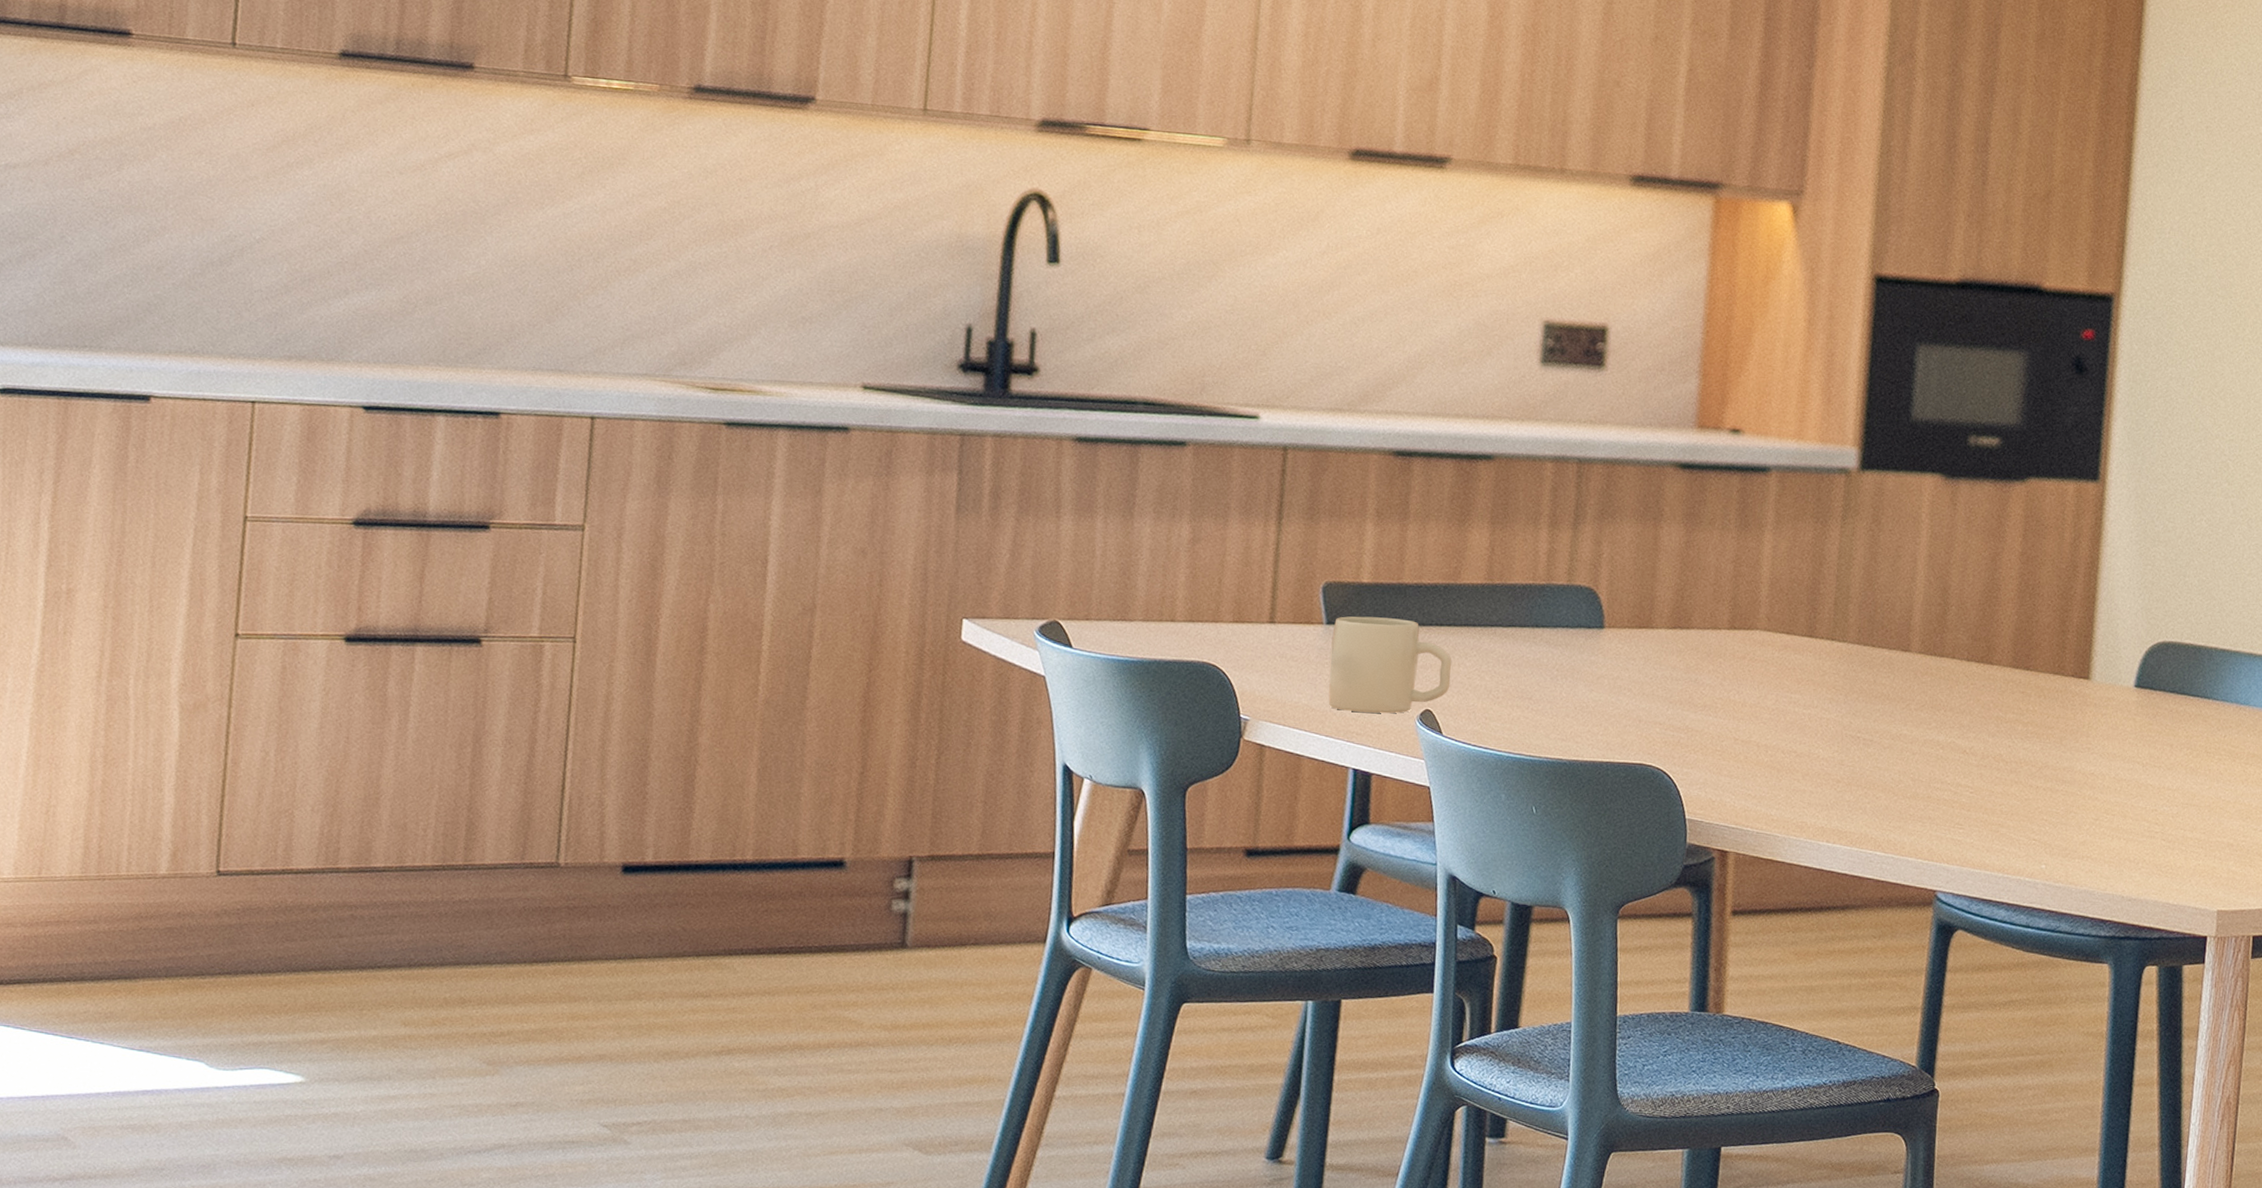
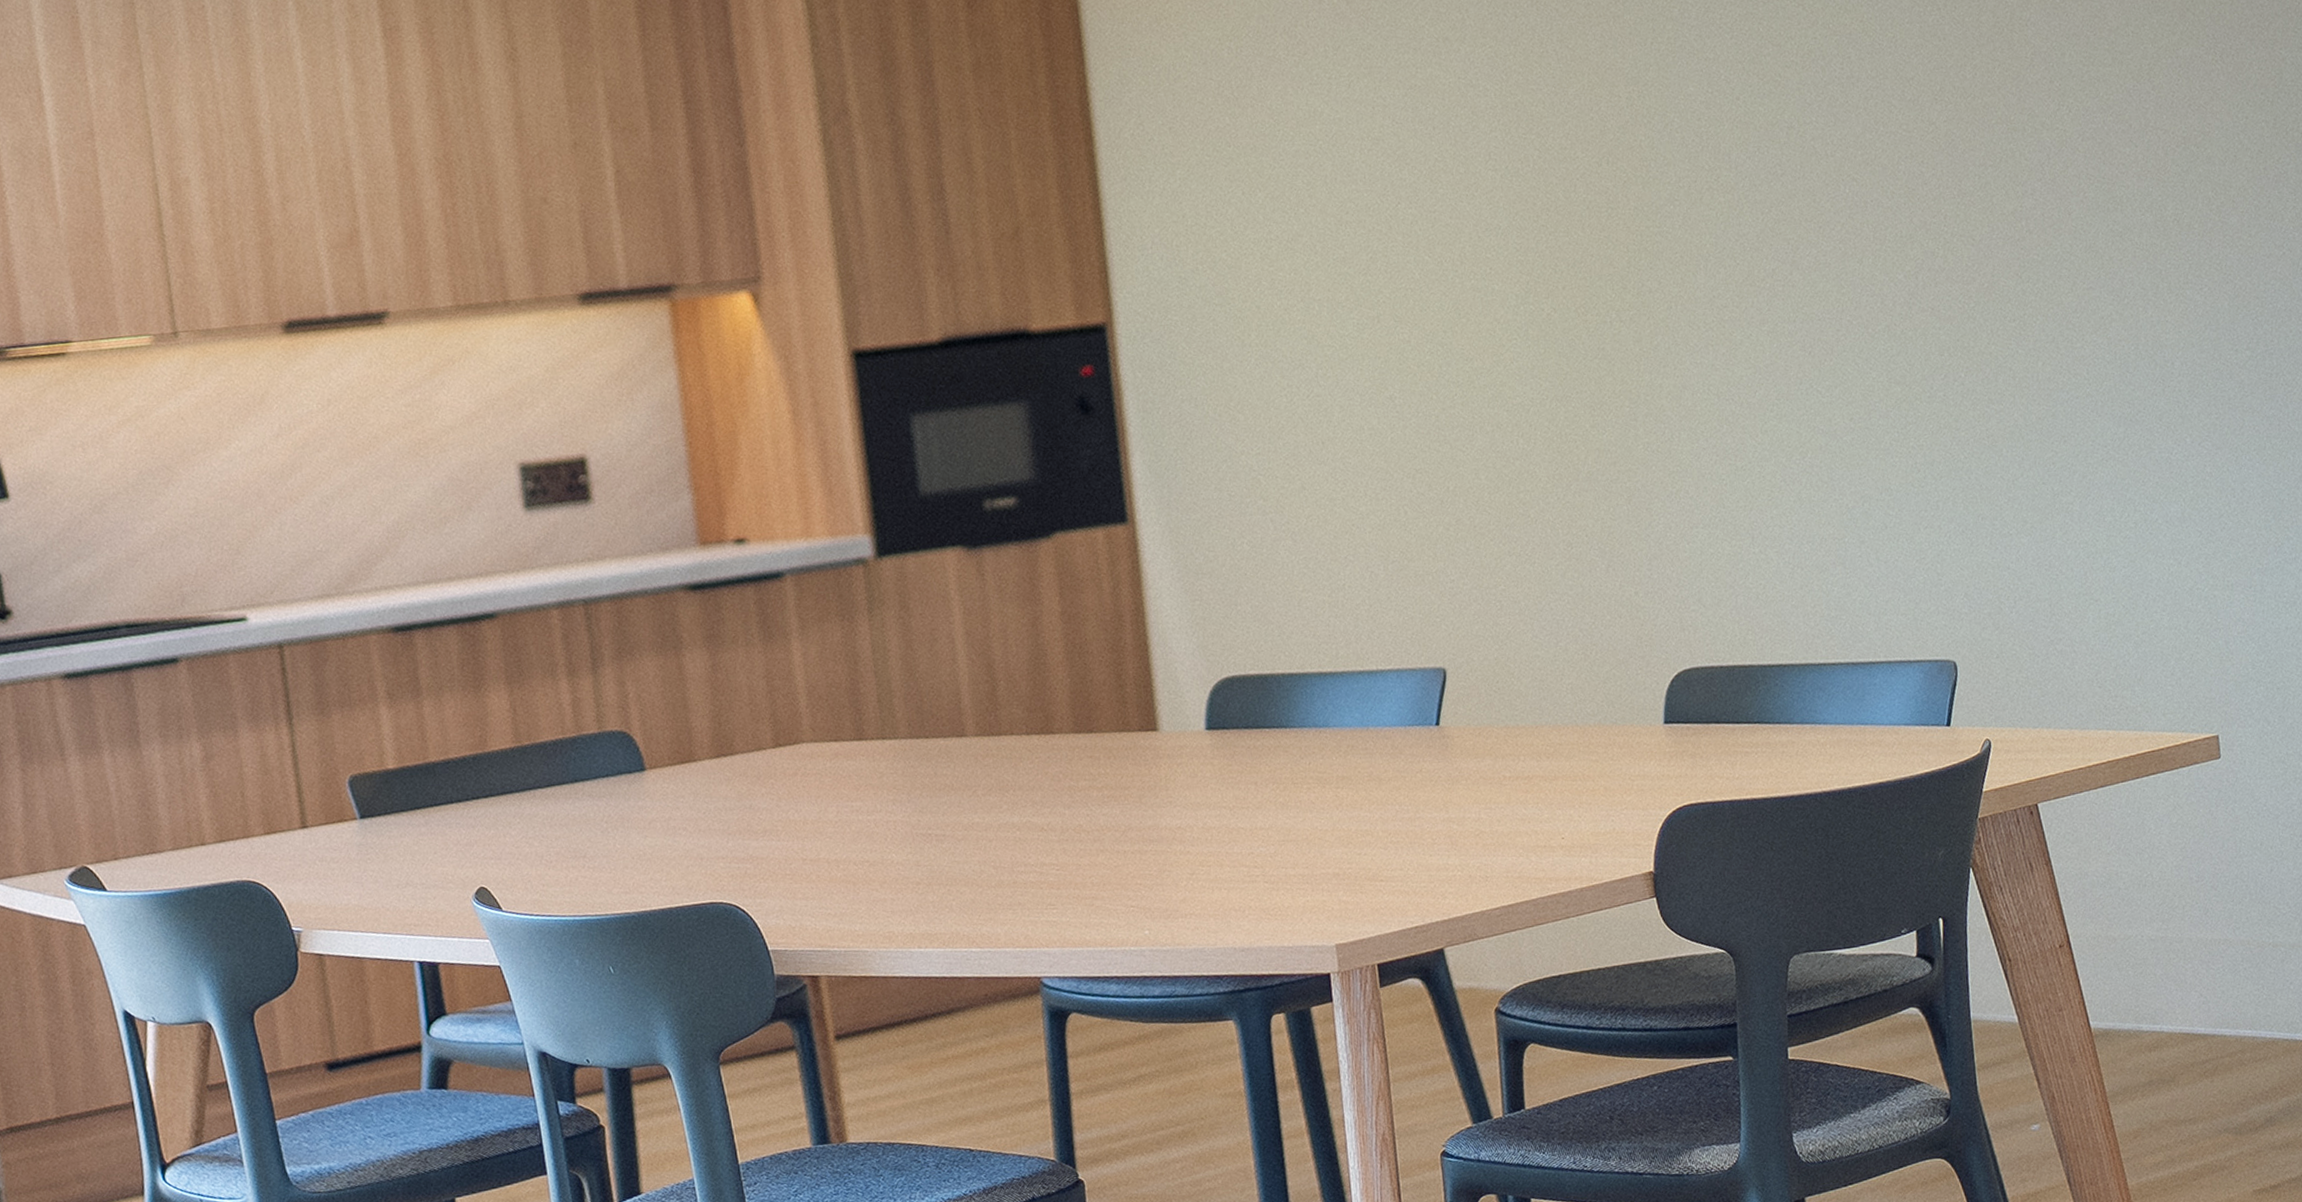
mug: present [1328,616,1452,714] -> none [368,799,500,904]

